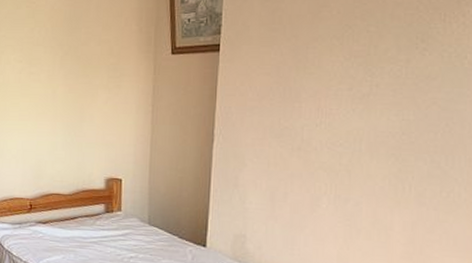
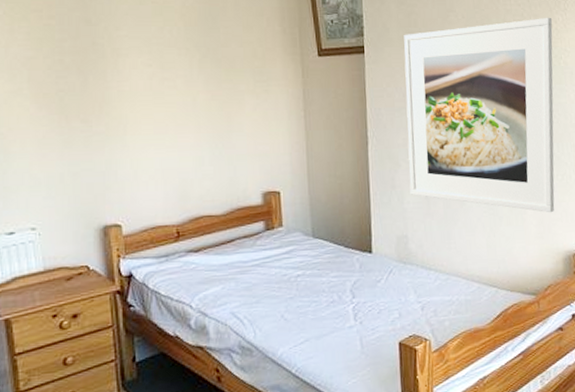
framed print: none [254,10,460,233] -> present [404,17,555,213]

